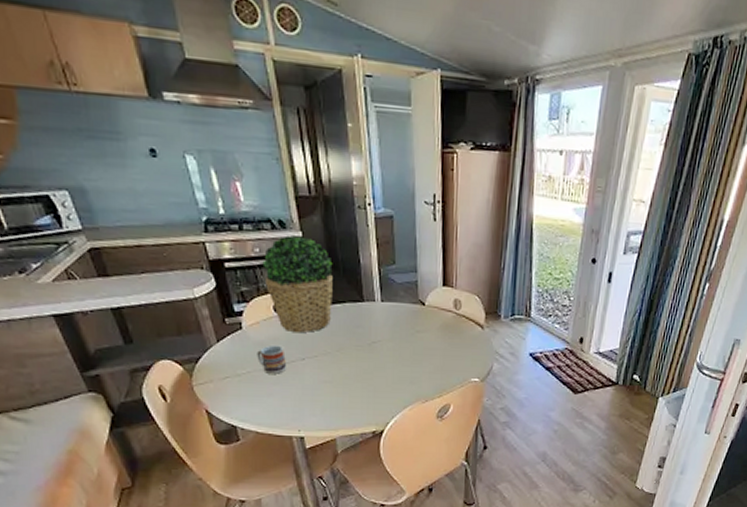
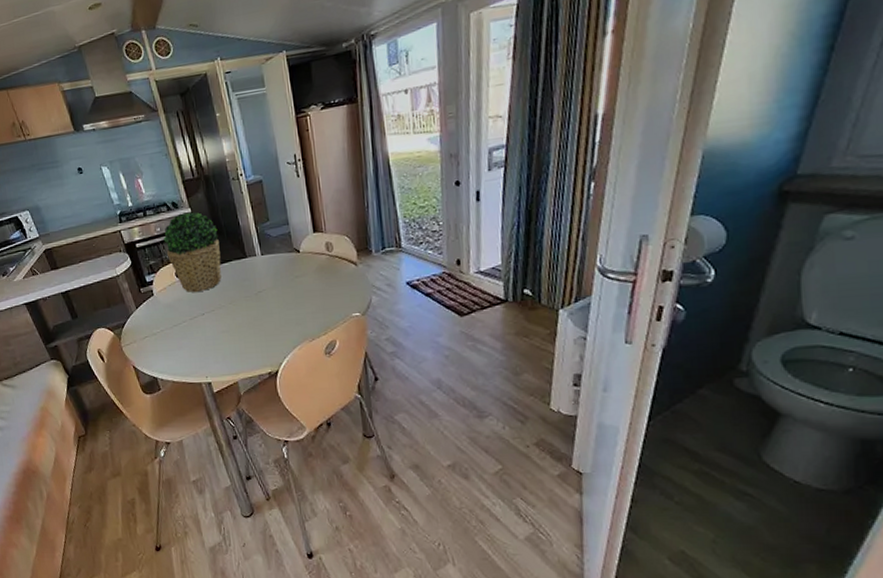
cup: present [257,345,287,374] -> none [166,305,191,330]

